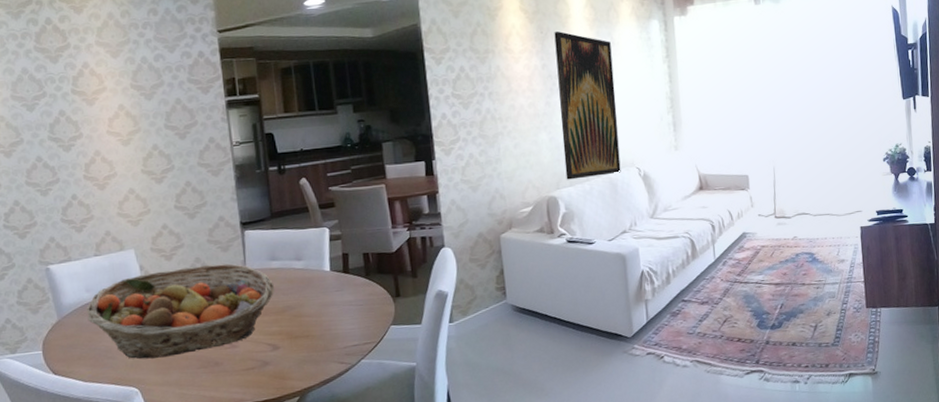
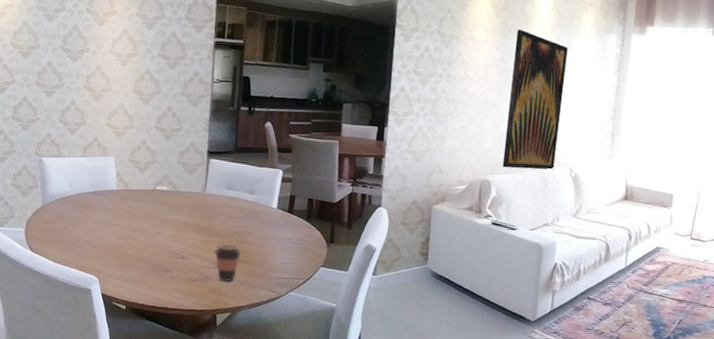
fruit basket: present [86,263,275,360] -> none [66,180,227,256]
coffee cup: none [268,321,300,363] -> present [215,244,242,281]

